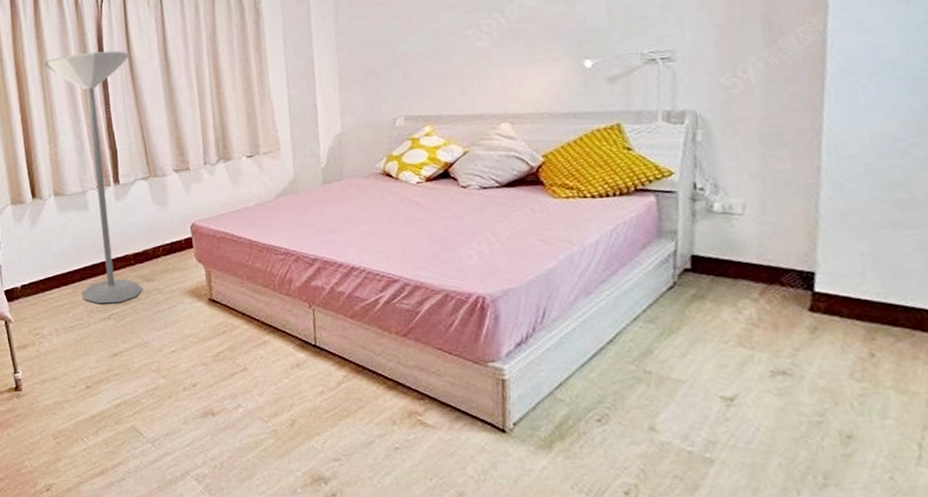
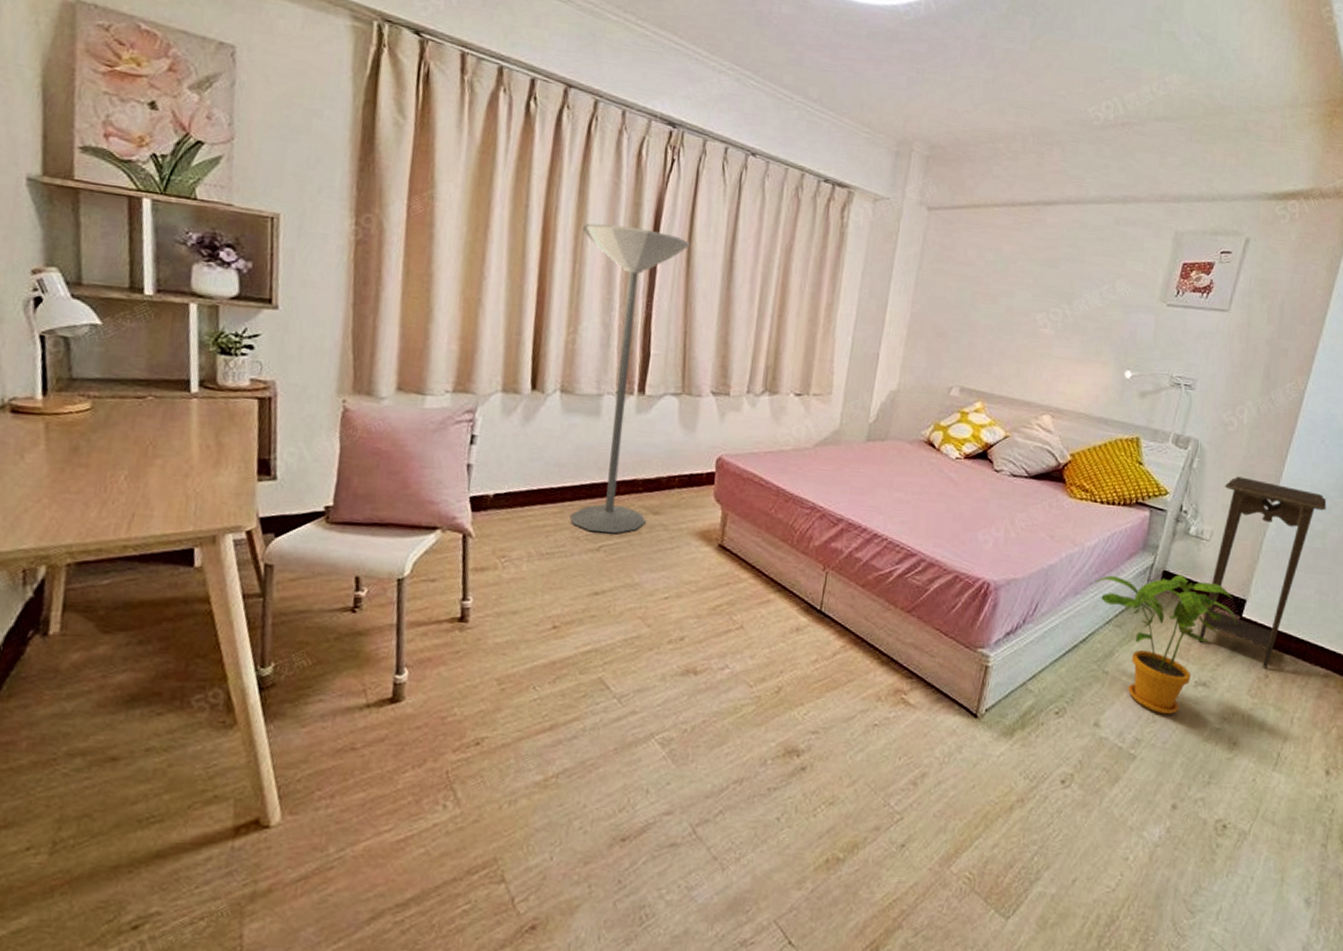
house plant: none [607,256,810,411] -> present [1094,575,1237,715]
pedestal table: none [744,137,901,347] -> present [1198,476,1327,669]

